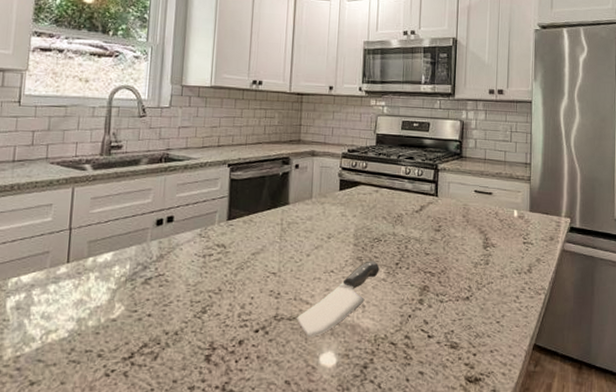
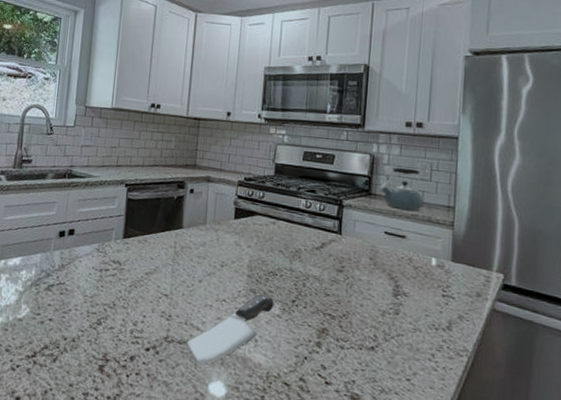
kettle: none [468,131,506,170] -> present [378,167,424,212]

